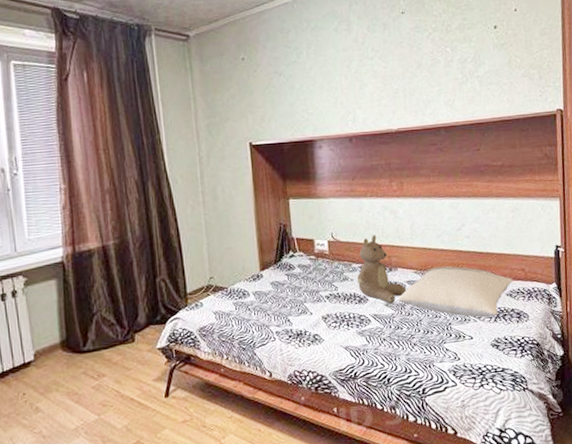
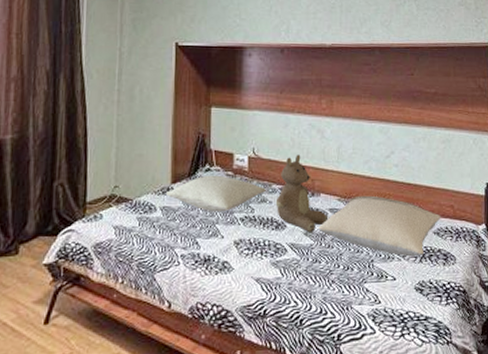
pillow: none [257,259,347,293] -> present [166,175,266,213]

